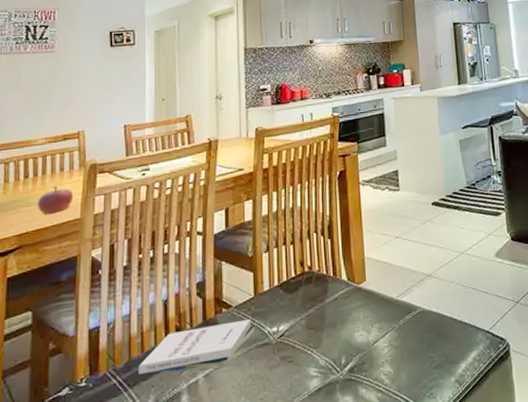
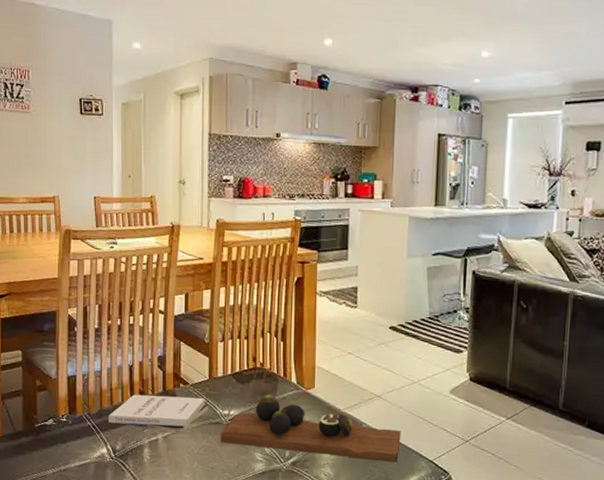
fruit: present [38,186,74,214] -> none [22,245,52,269]
decorative tray: none [270,298,456,365] -> present [221,394,401,463]

